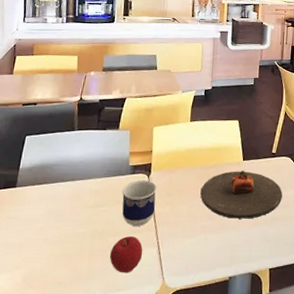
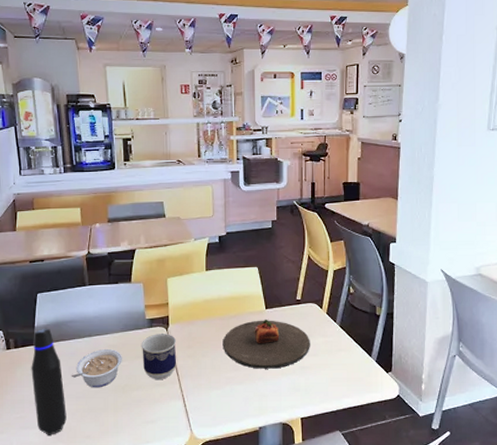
water bottle: none [9,170,42,282] -> present [31,328,67,436]
legume: none [50,194,103,233] -> present [71,349,122,388]
apple: present [109,236,143,273] -> none [134,390,168,426]

